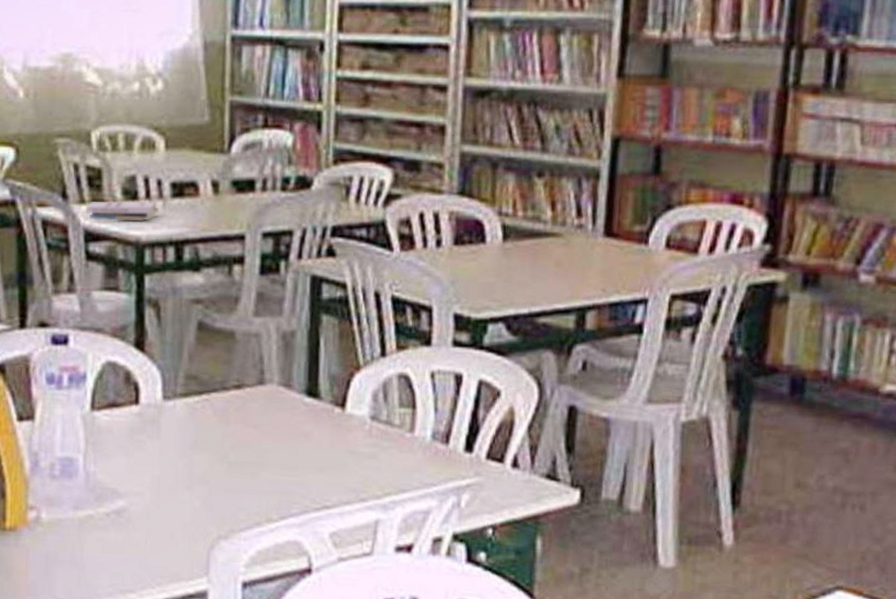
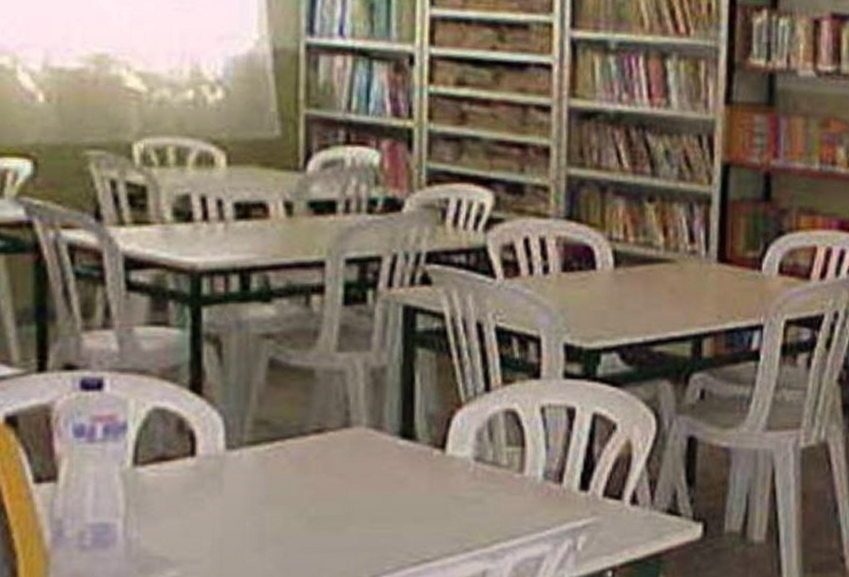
books: present [85,201,159,222] -> none [125,223,219,247]

